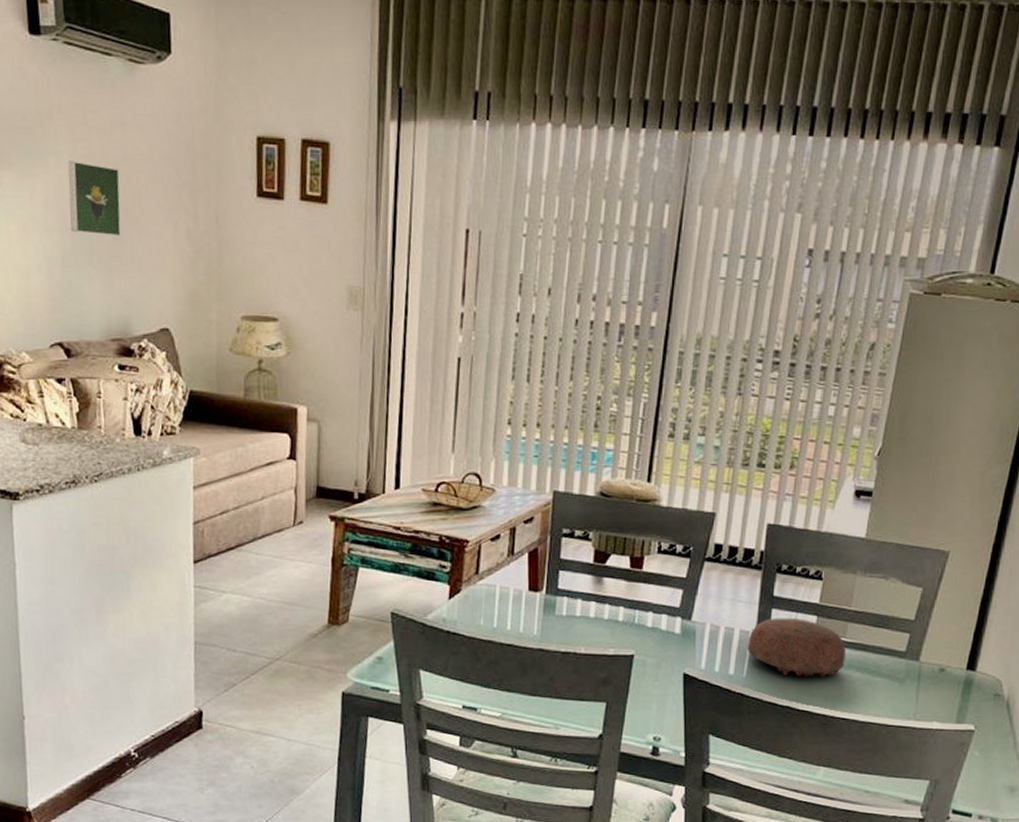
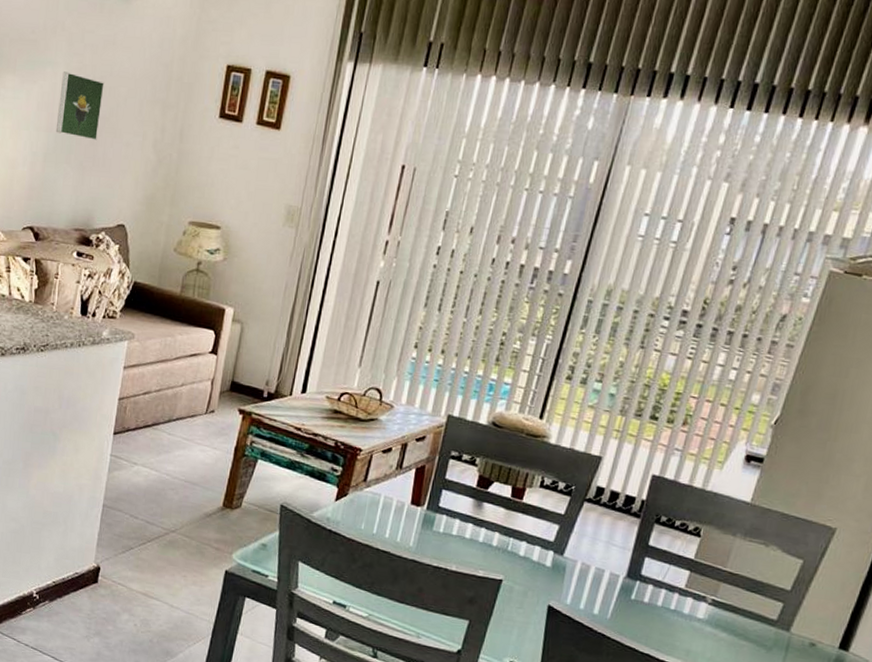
decorative bowl: present [746,617,847,677] -> none [614,566,715,632]

